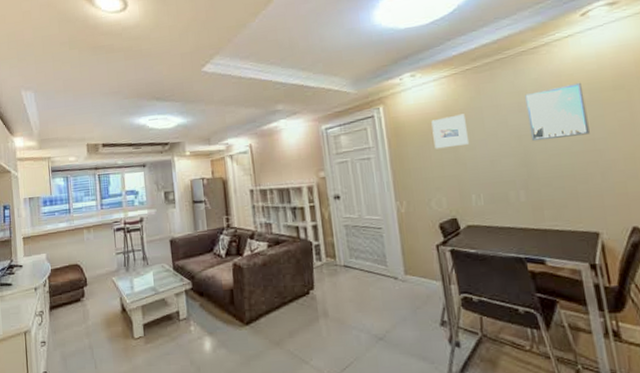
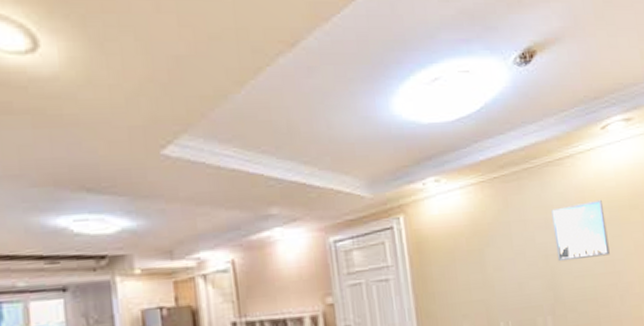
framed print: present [431,114,470,149] -> none [457,228,498,269]

